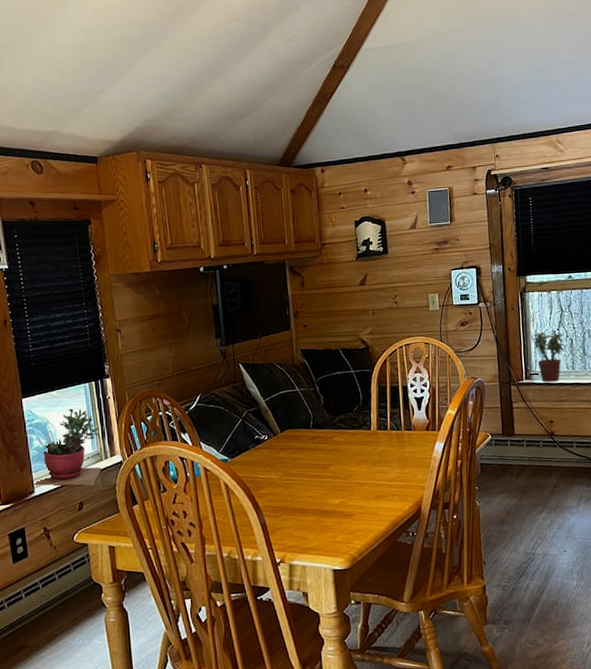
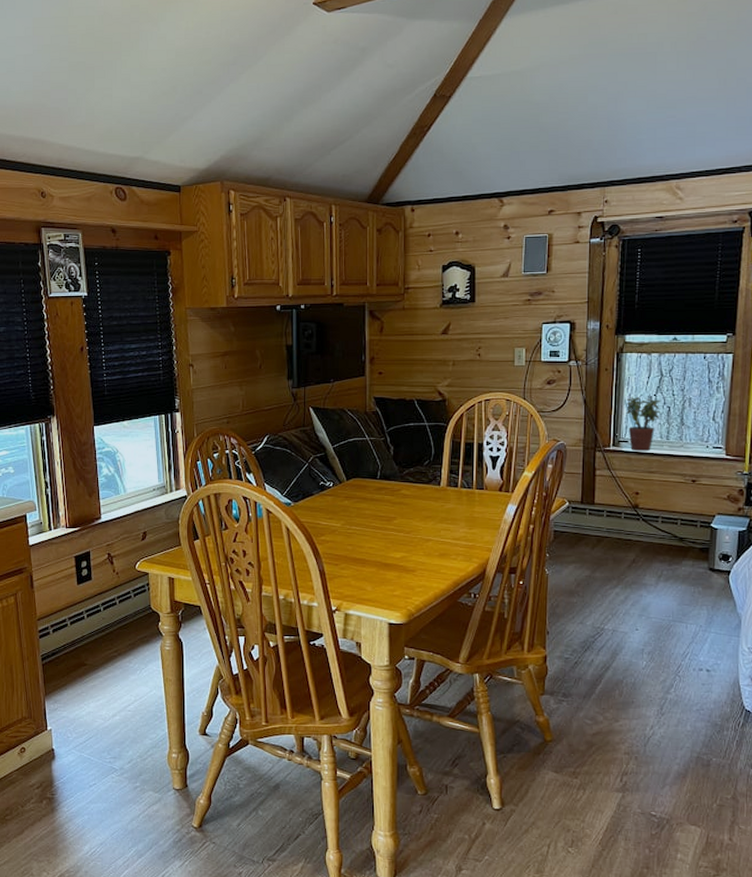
succulent plant: present [33,408,103,486] -> none [100,439,167,517]

